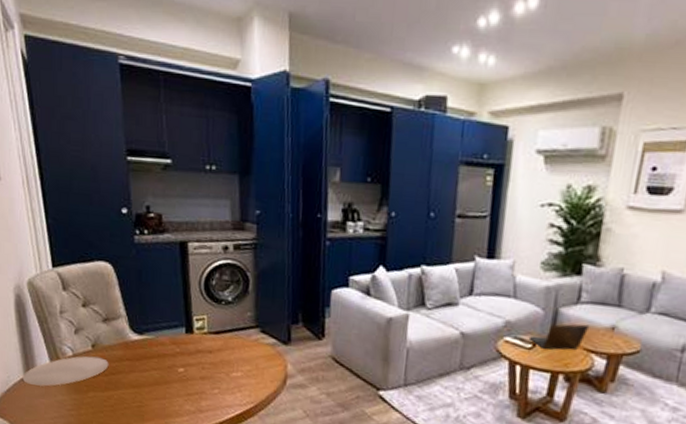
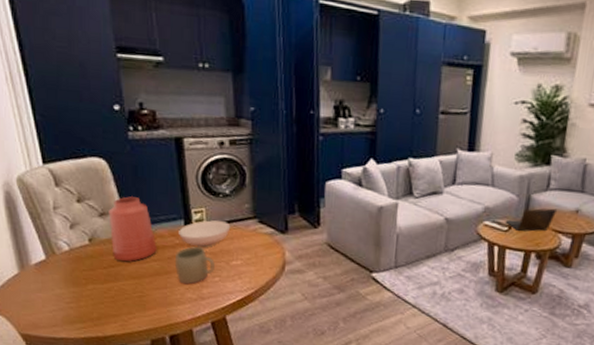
plate: present [22,356,109,387] -> none [16,250,108,281]
vase: none [111,302,158,371] -> present [108,196,157,263]
mug: none [174,356,215,396] -> present [174,247,215,284]
bowl: none [178,328,232,357] -> present [177,220,231,248]

